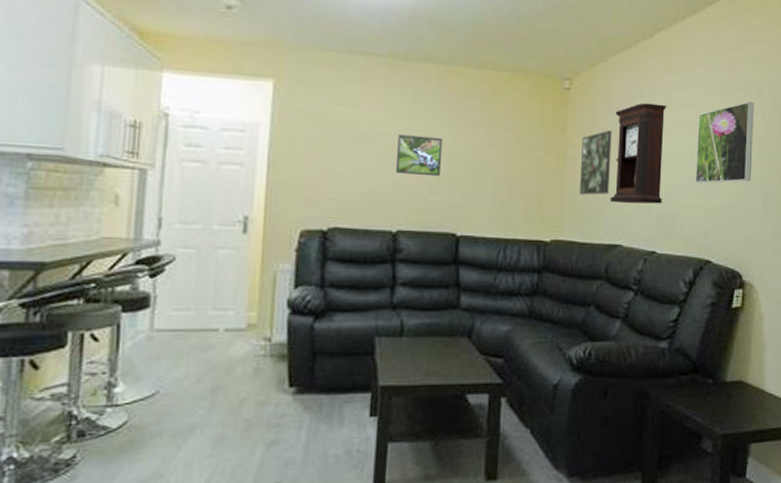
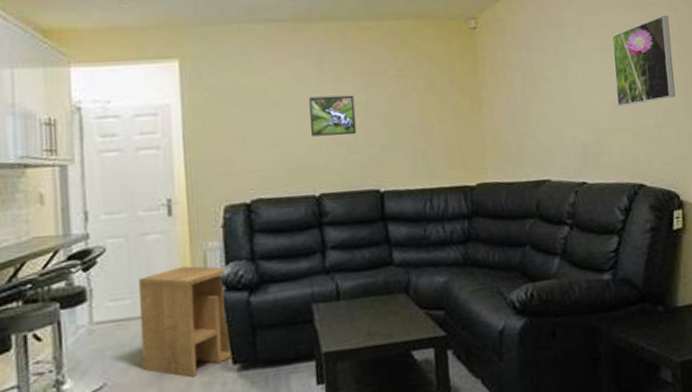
side table: none [198,284,293,396] -> present [139,266,233,378]
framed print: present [579,130,612,195] -> none [495,65,530,134]
pendulum clock: present [610,102,667,204] -> none [525,31,587,138]

